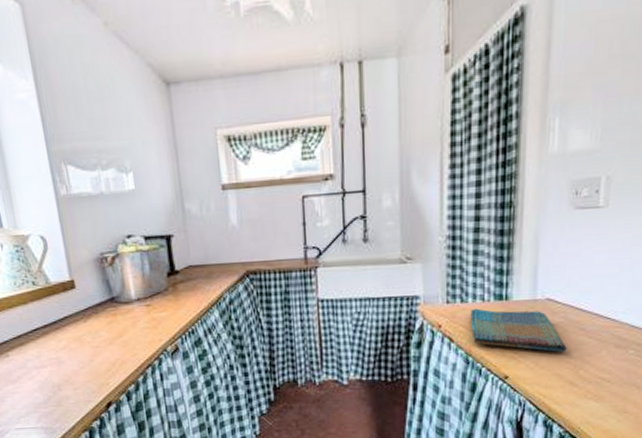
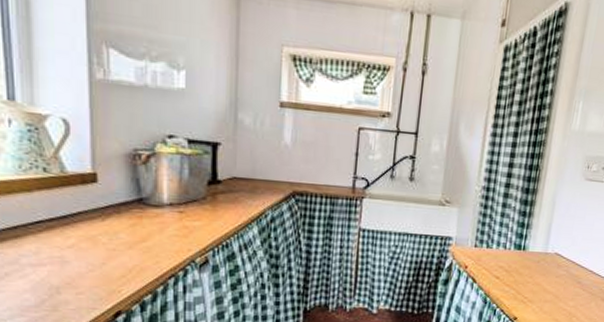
dish towel: present [470,308,567,353] -> none [492,254,566,301]

